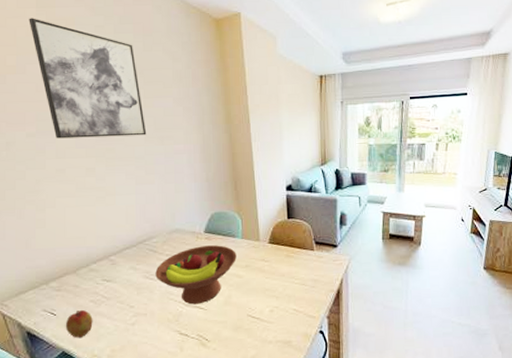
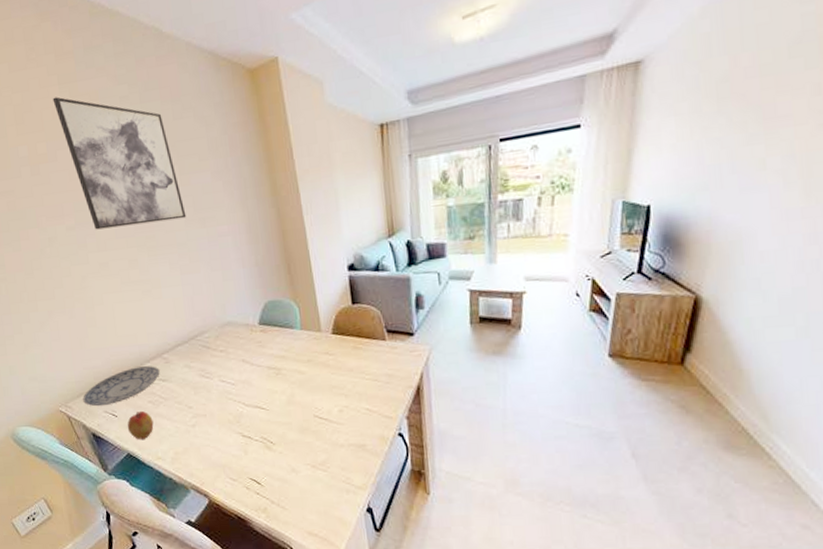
plate: none [22,267,105,305] -> present [83,366,160,407]
fruit bowl: present [155,245,237,305] -> none [210,338,297,405]

